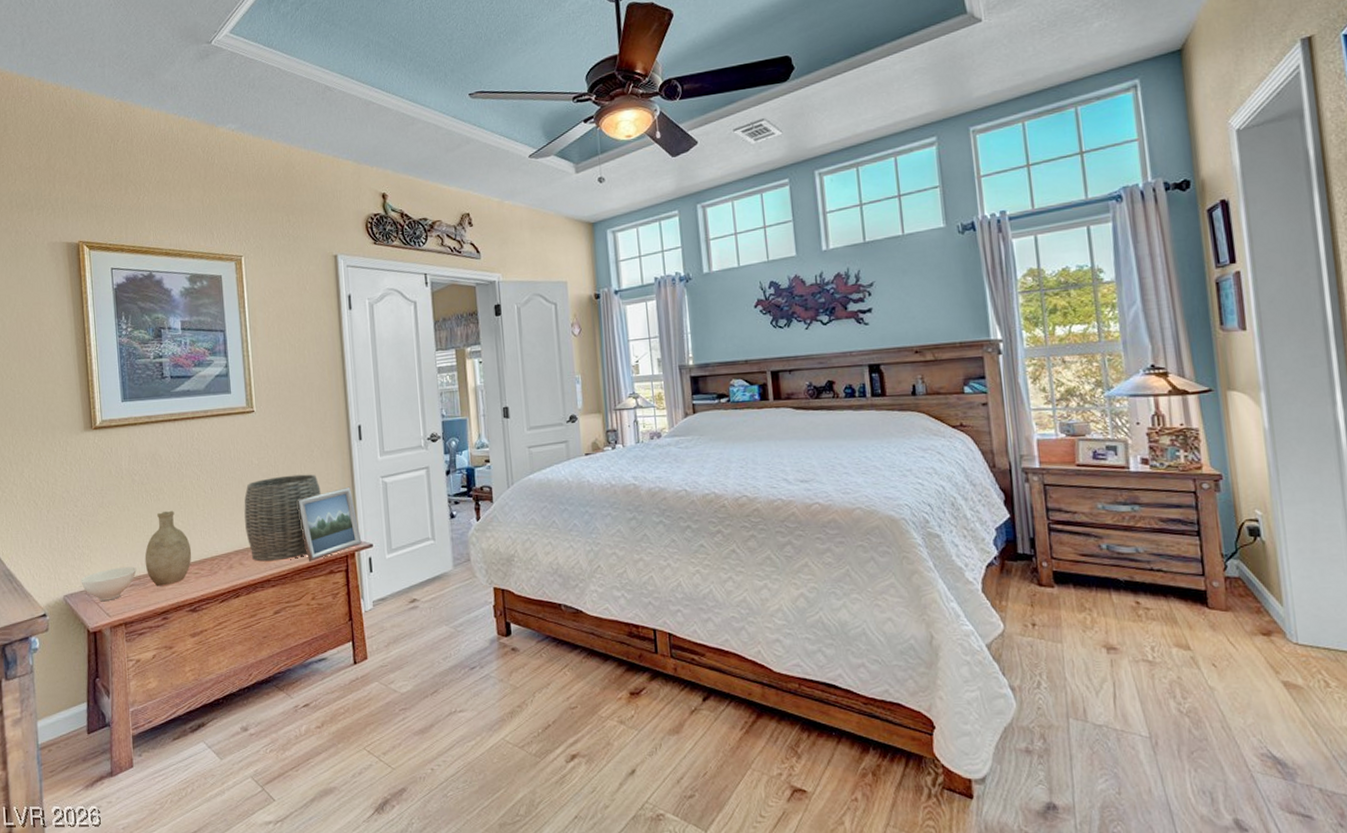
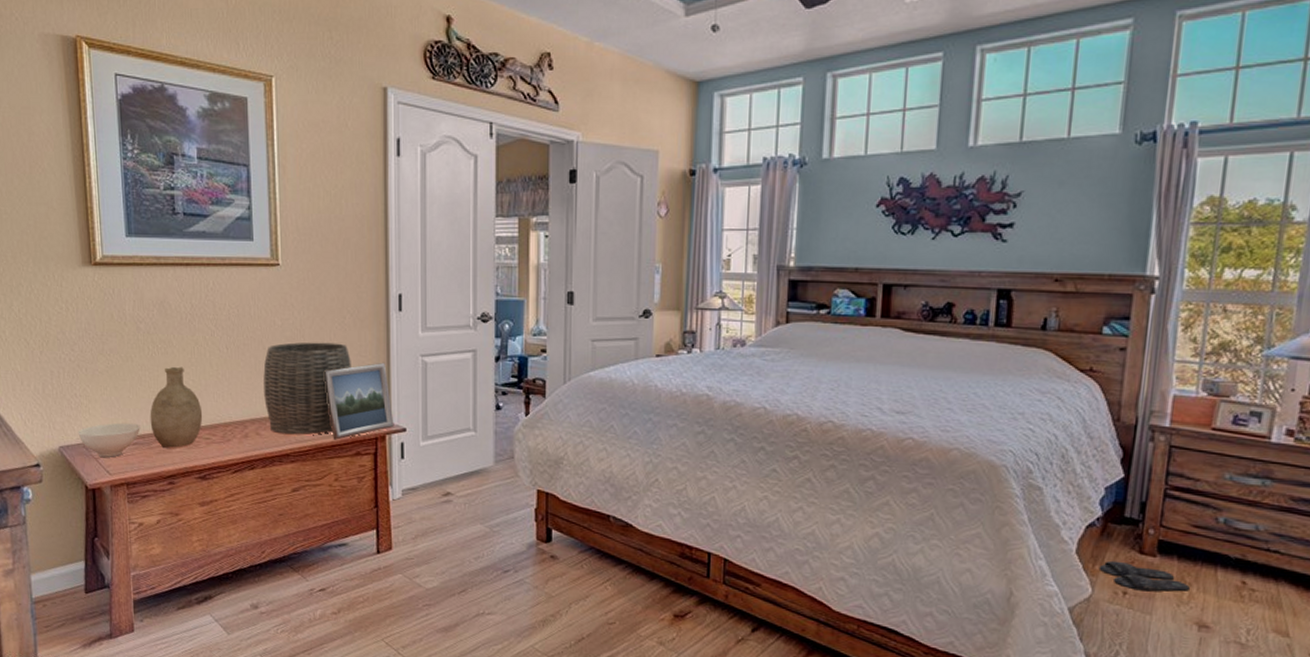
slippers: none [1005,595,1091,621] -> present [1098,560,1190,592]

